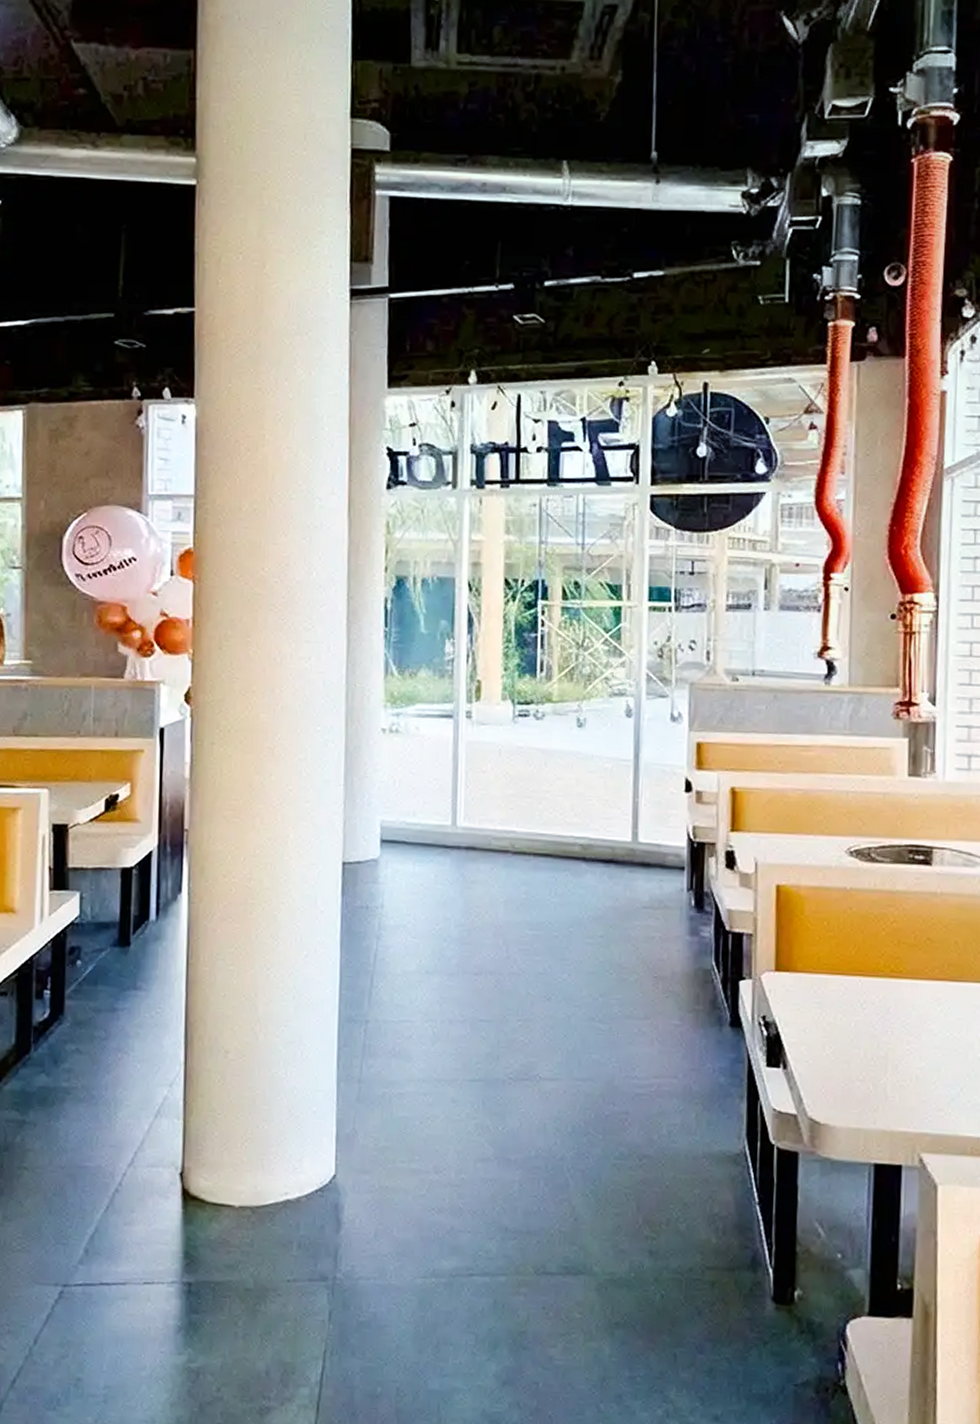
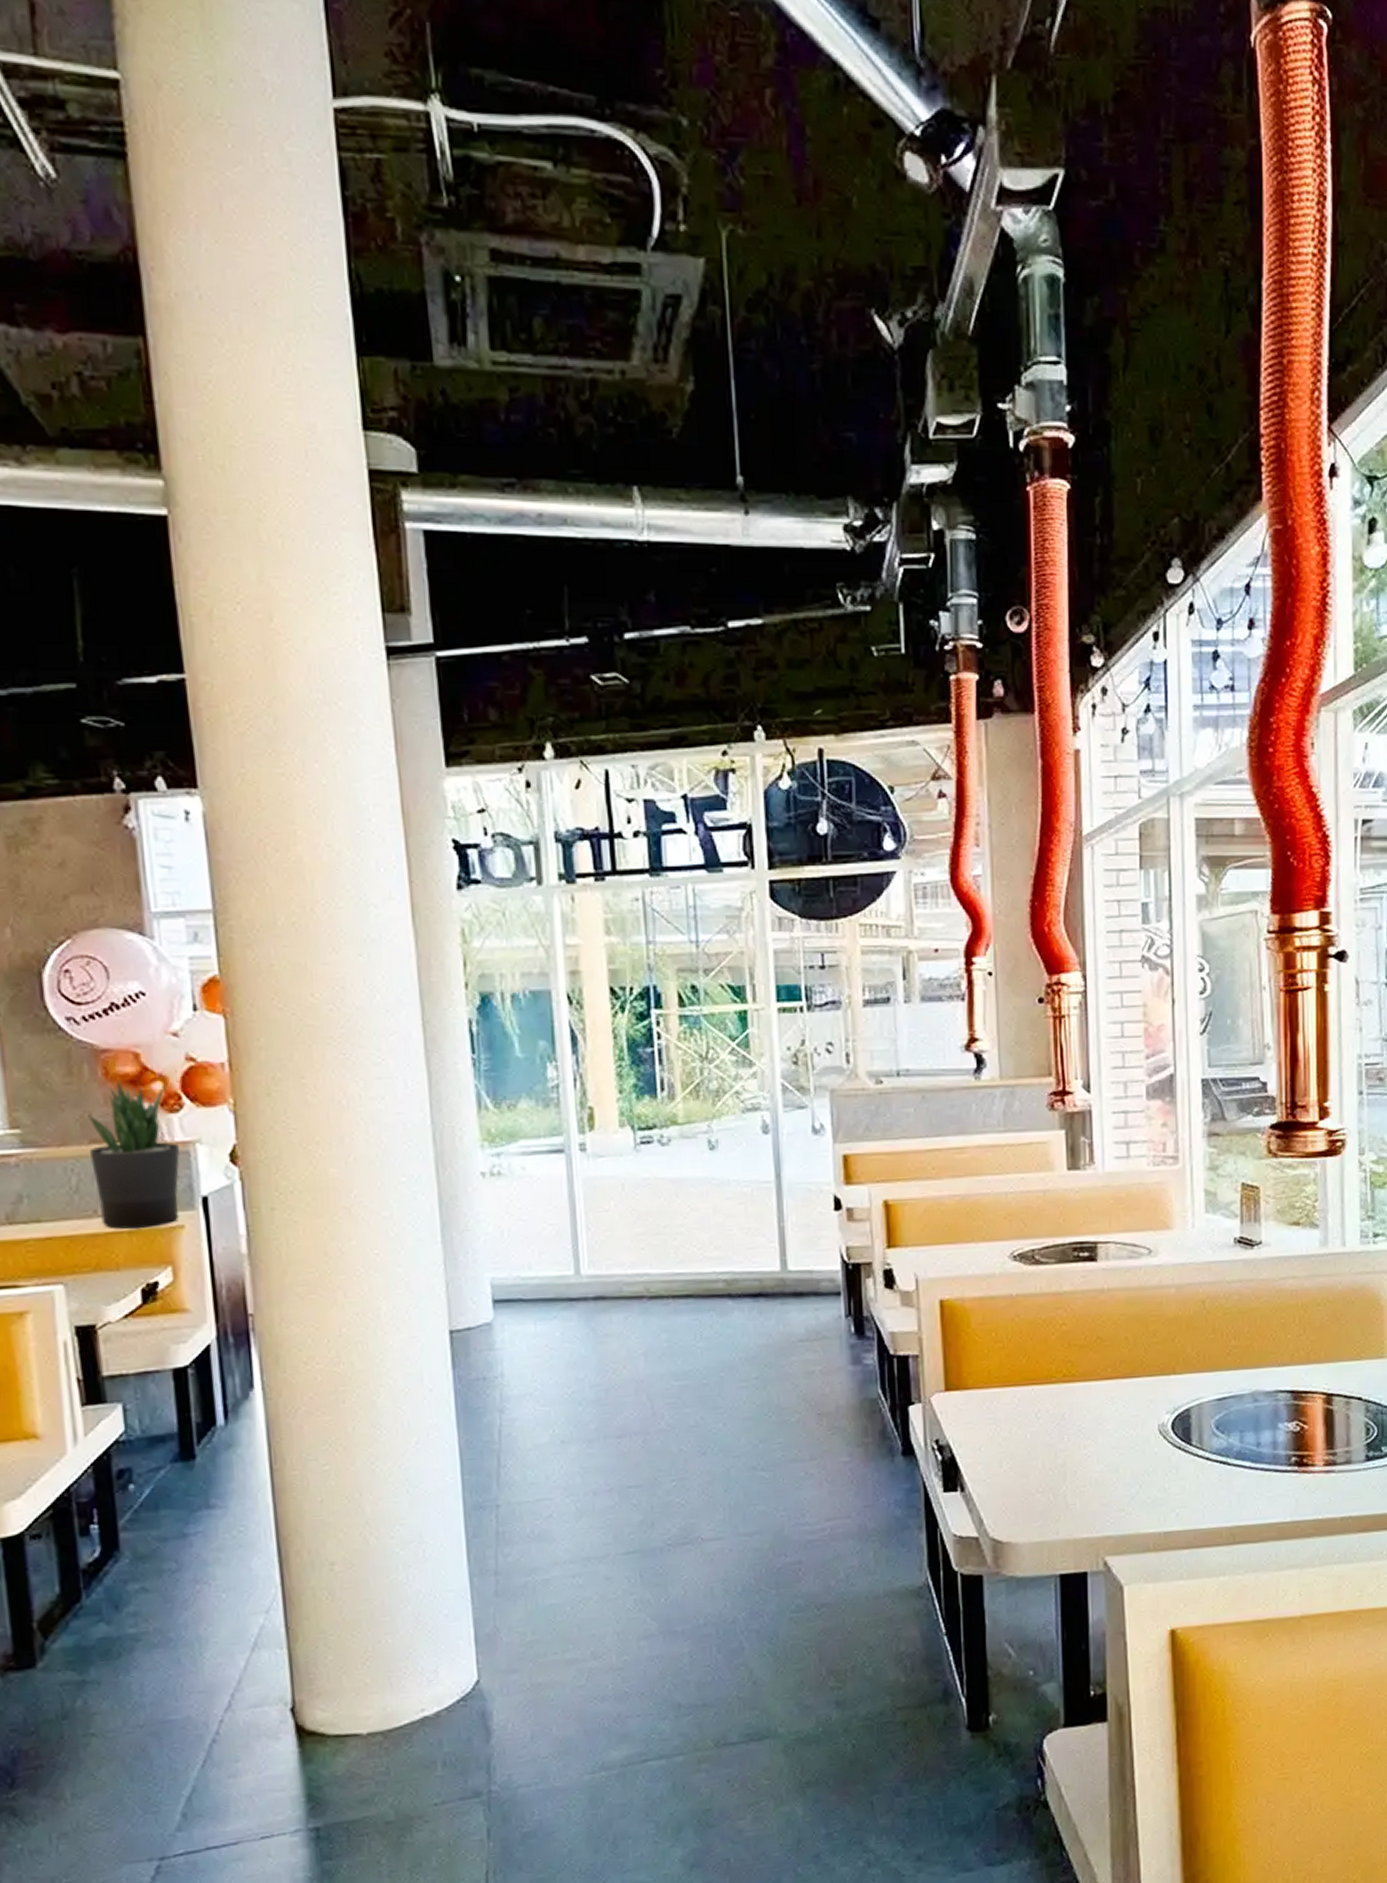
planter: none [80,626,147,750] -> present [87,1079,180,1230]

